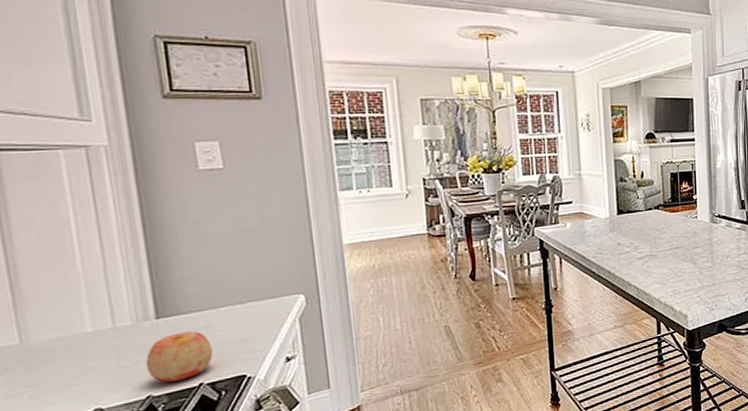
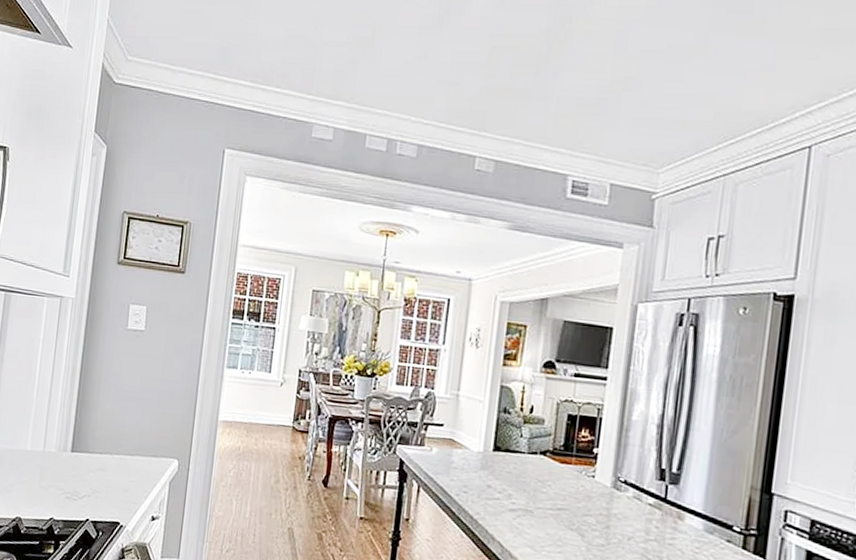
apple: present [145,331,213,383] -> none [55,468,102,512]

